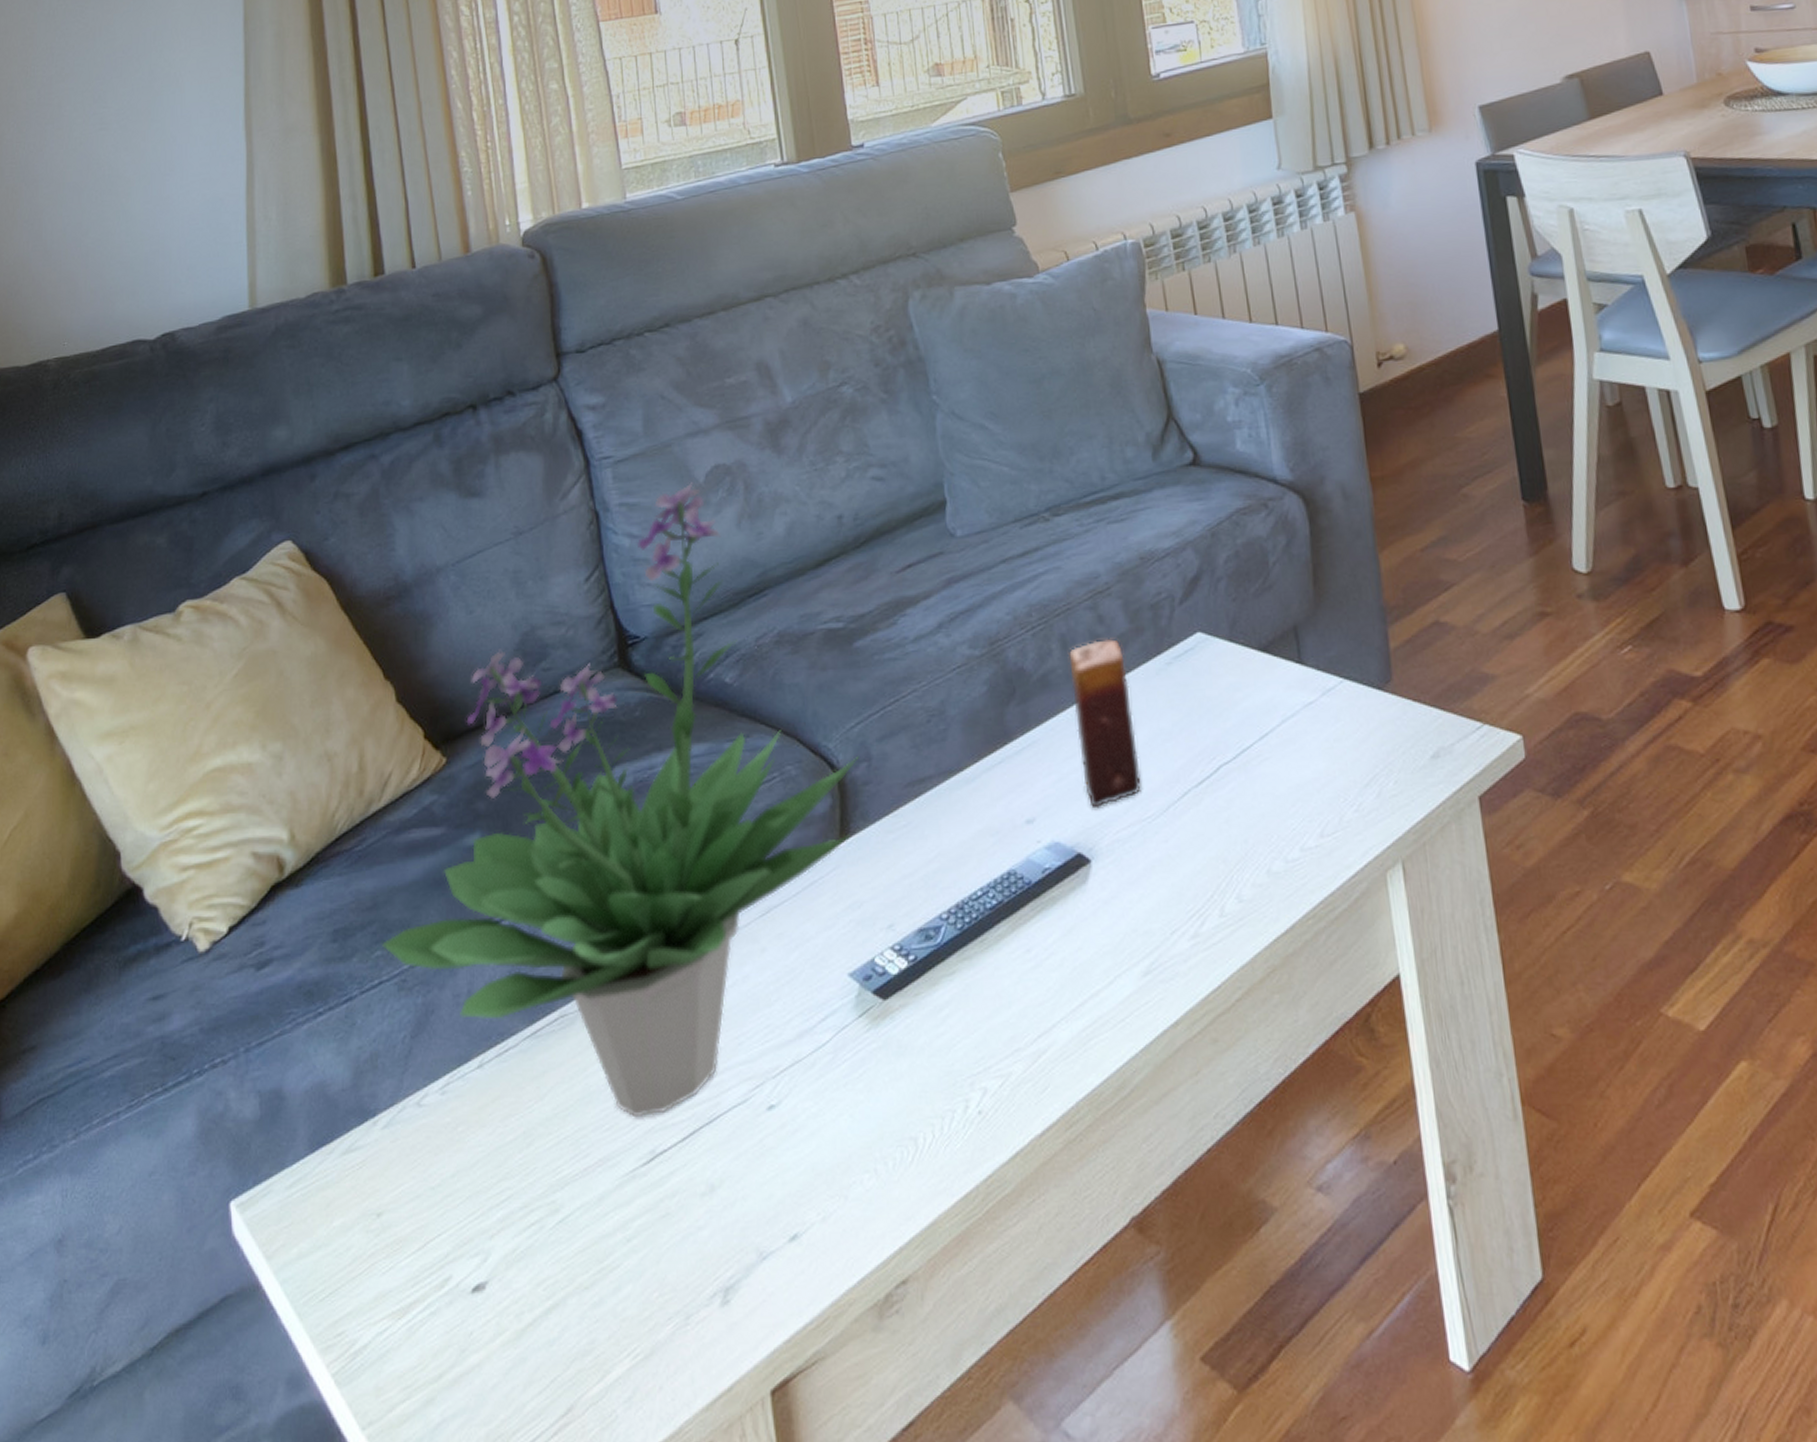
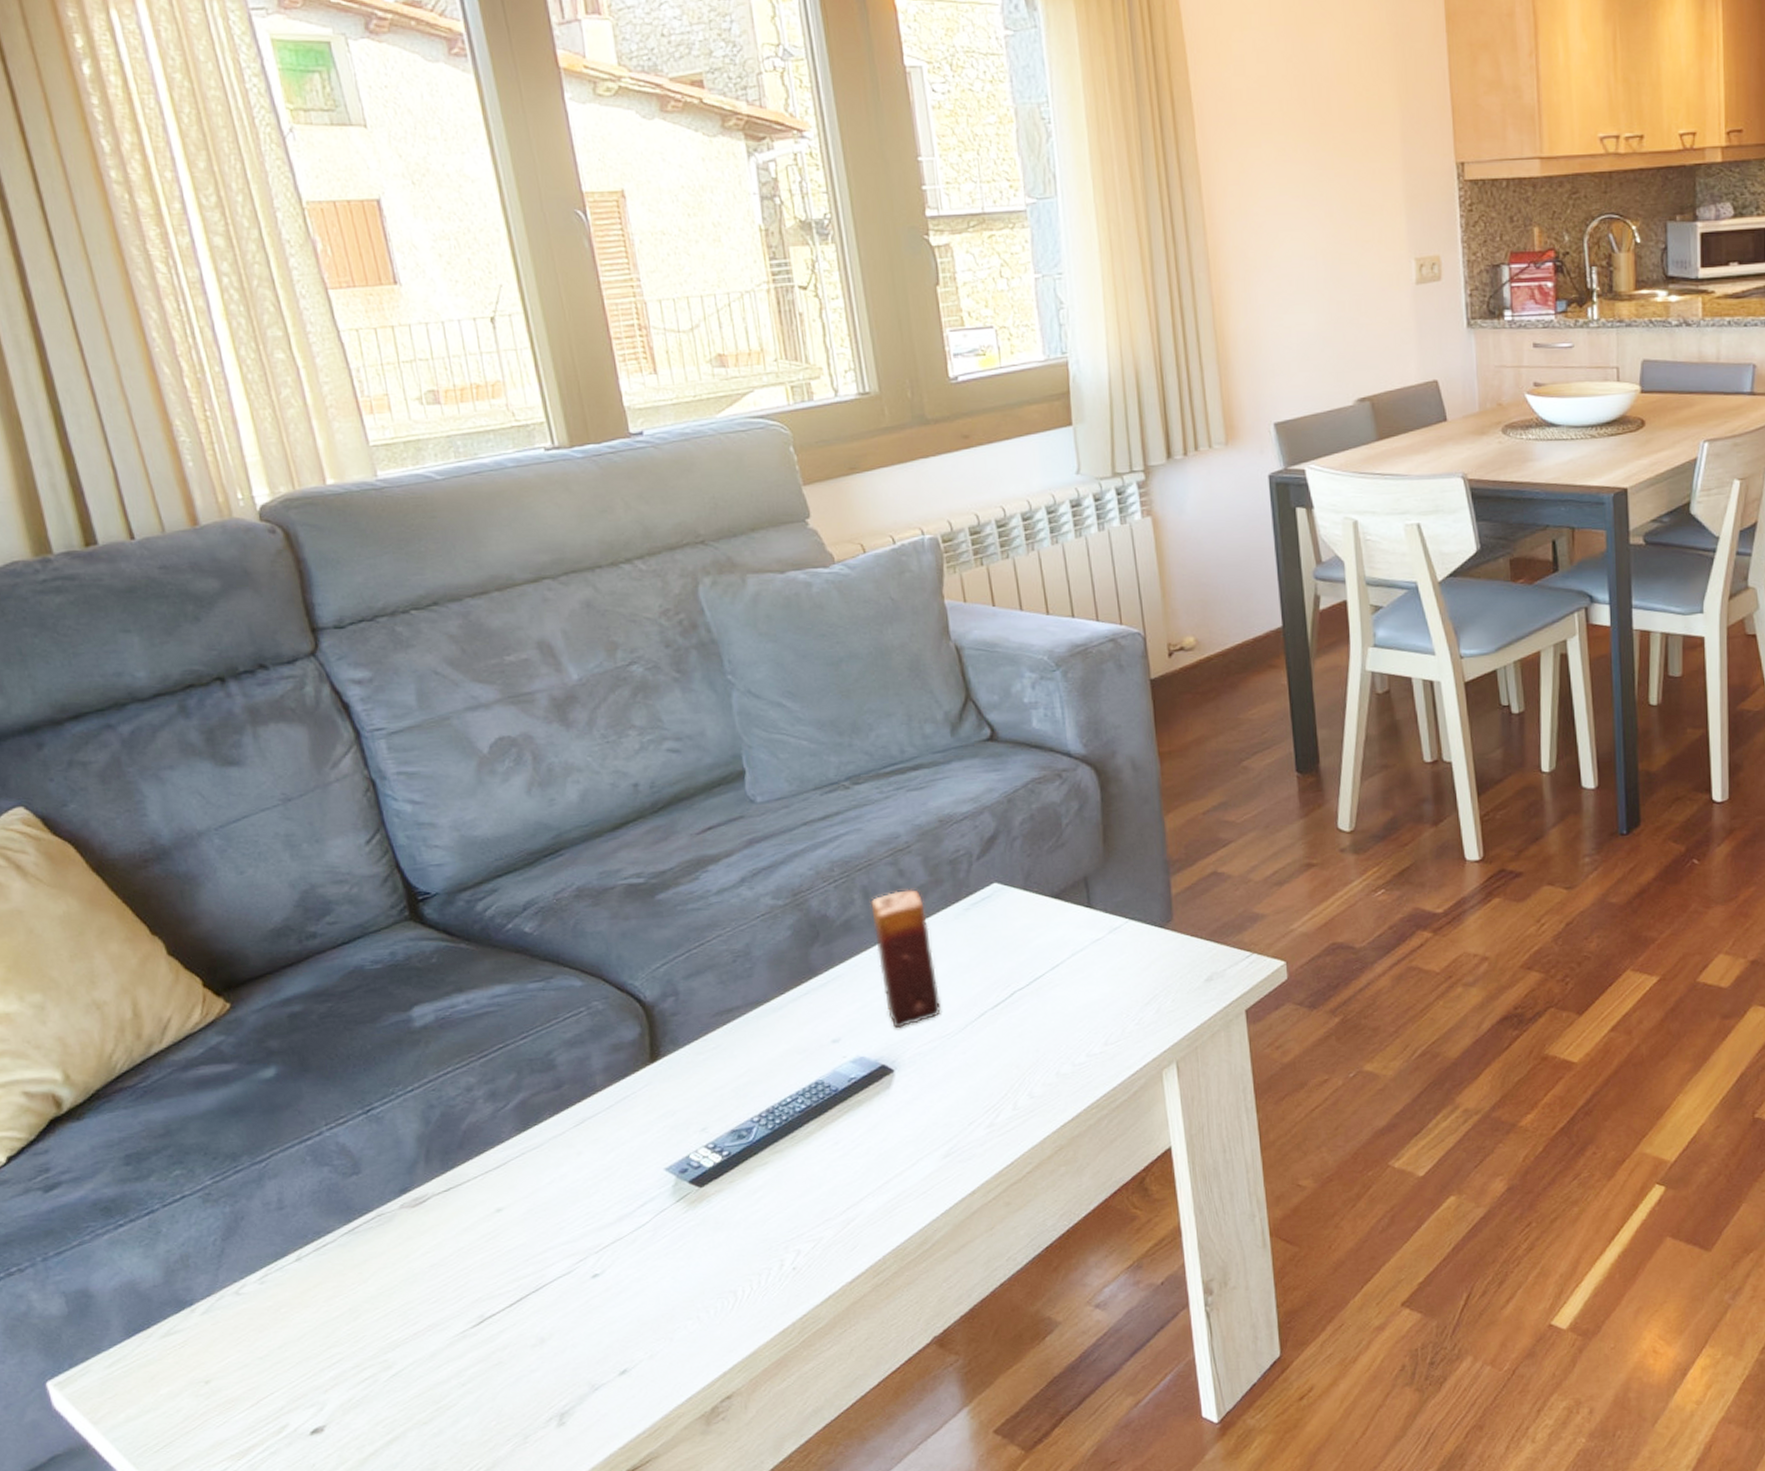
potted plant: present [381,482,859,1118] -> none [179,753,666,1291]

